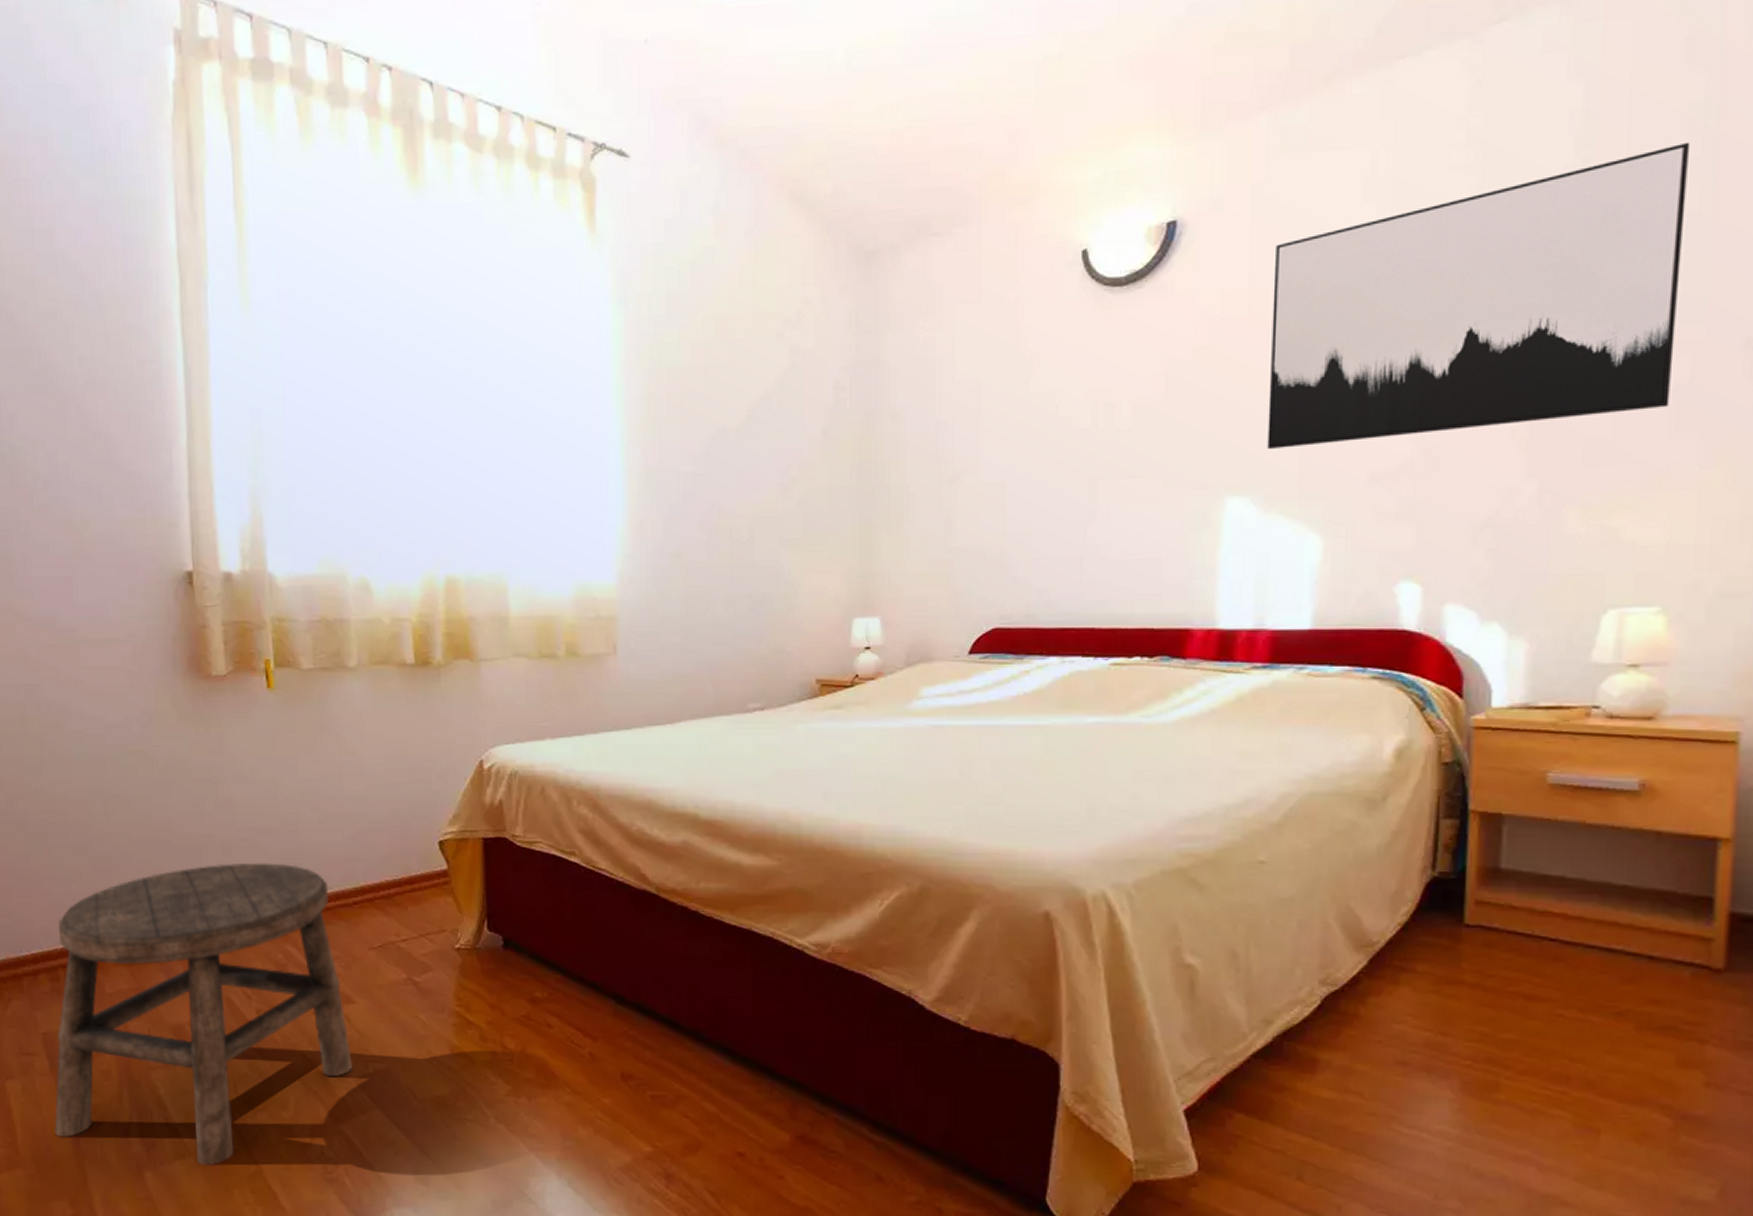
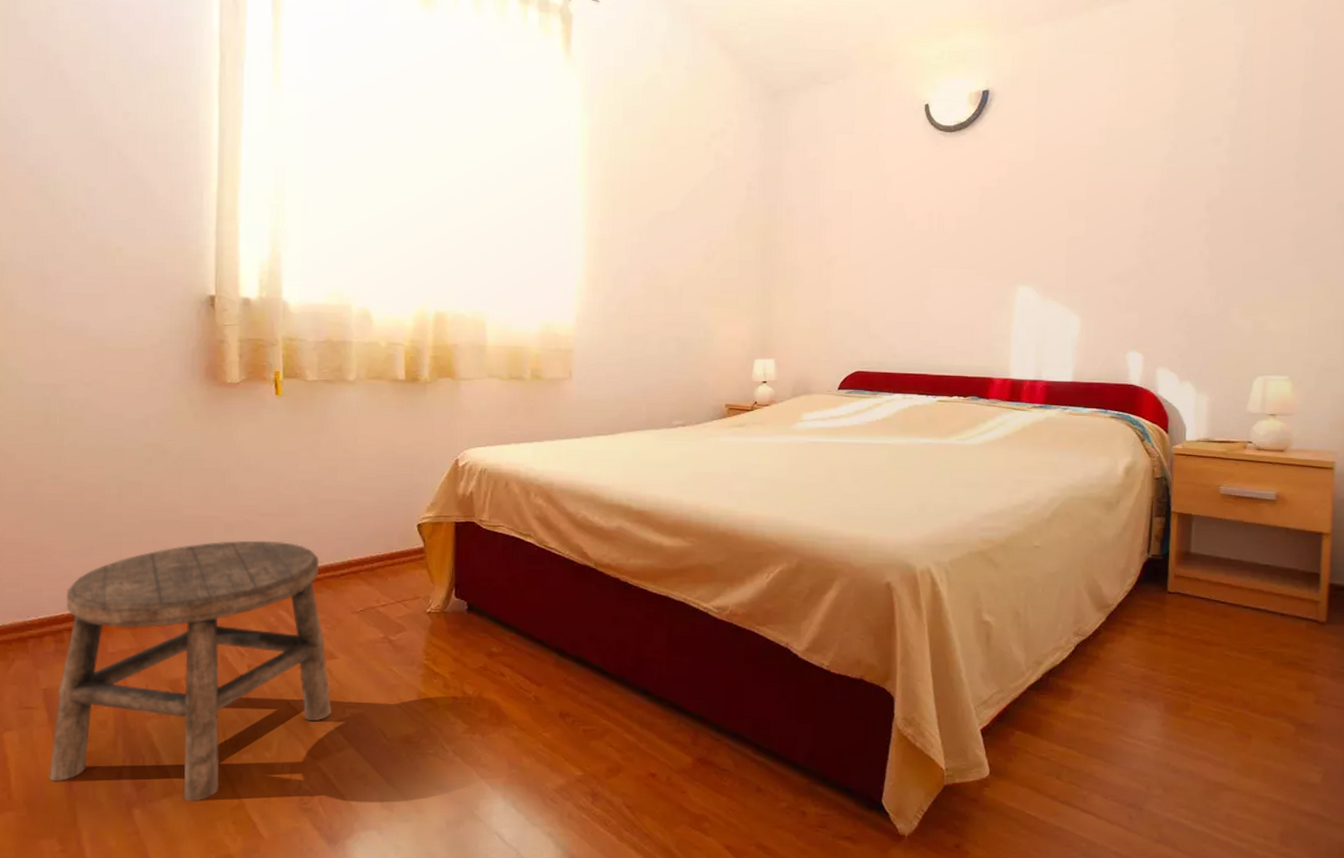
wall art: present [1267,142,1691,450] -> none [1045,72,1306,255]

